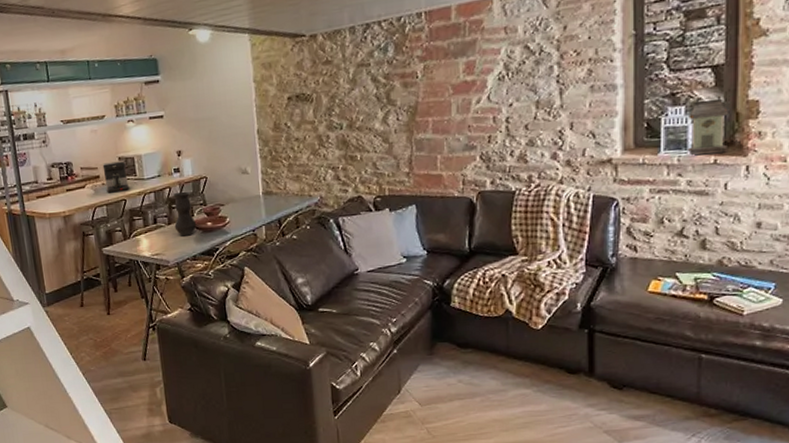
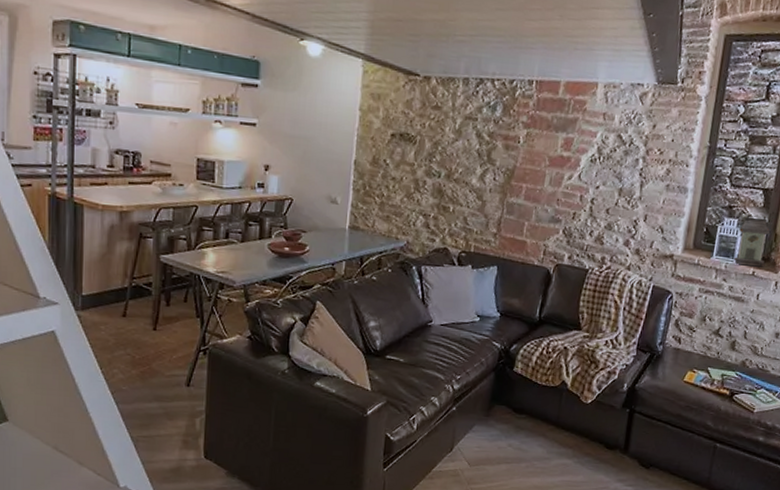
coffee maker: present [102,160,130,193] -> none [176,161,205,197]
vase: present [172,191,197,237] -> none [248,208,273,258]

